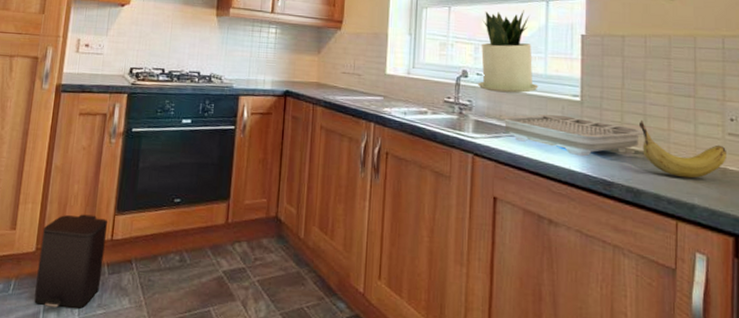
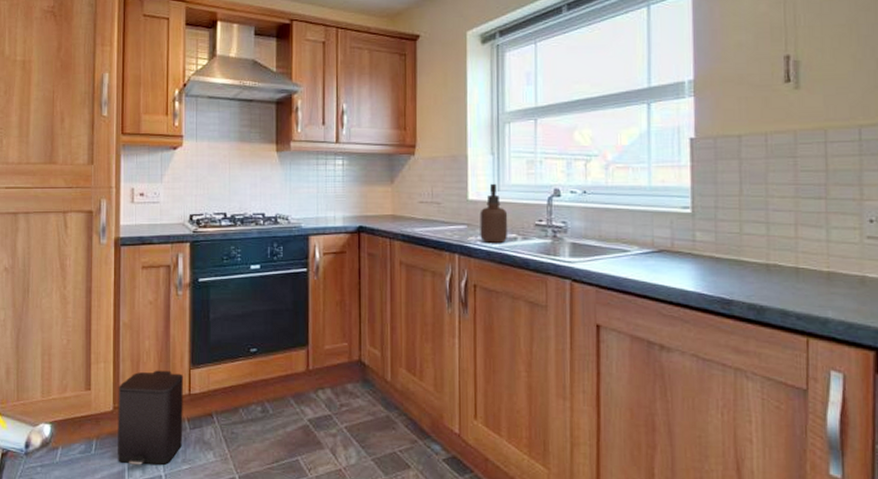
soap dispenser: none [394,61,421,116] -> present [480,183,508,243]
planter: present [478,10,539,94] -> none [573,115,642,210]
dish rack: present [500,113,645,157] -> none [600,230,768,274]
fruit: present [640,119,726,179] -> none [761,228,865,290]

